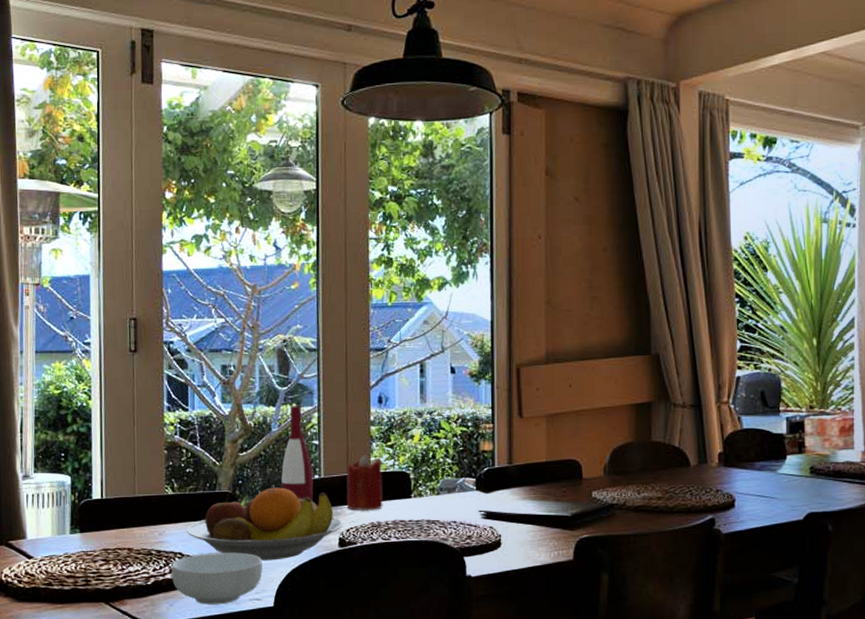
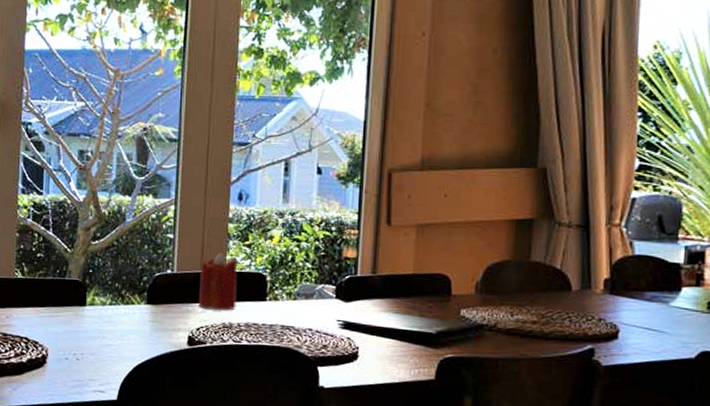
cereal bowl: present [171,552,263,605] -> none [17,340,108,394]
fruit bowl: present [187,487,343,561] -> none [34,279,193,354]
wine bottle: present [281,406,314,501] -> none [133,197,166,296]

